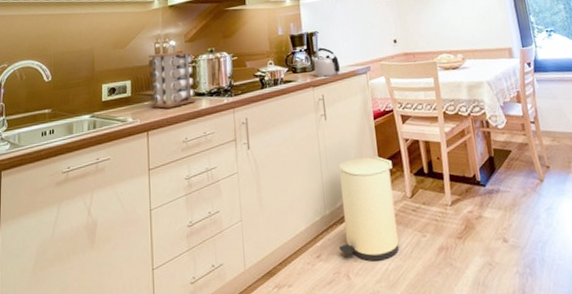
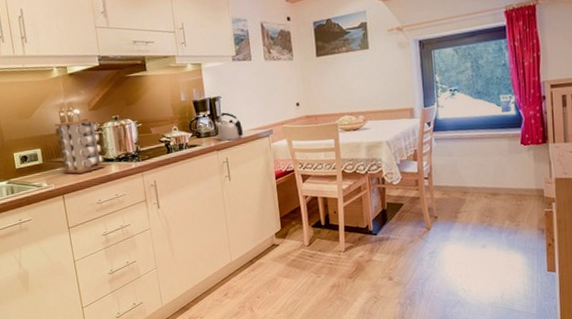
pedal bin: present [338,156,399,262] -> none [242,212,297,298]

